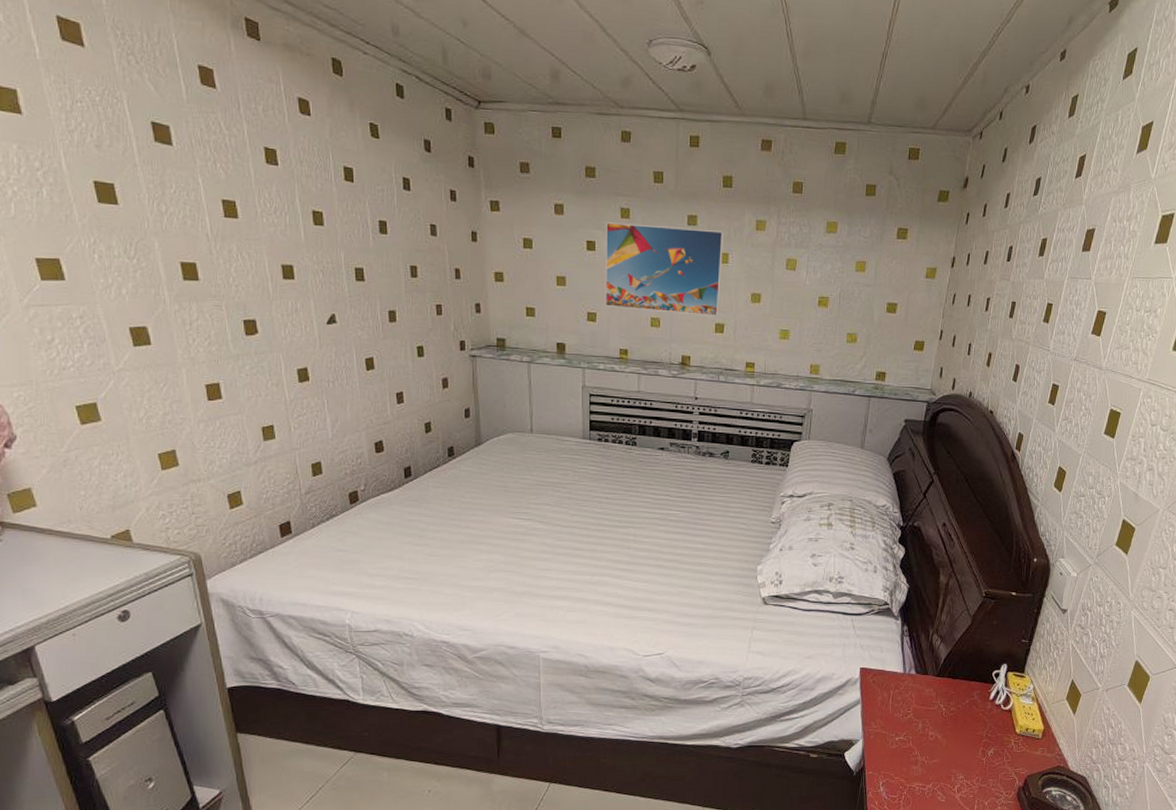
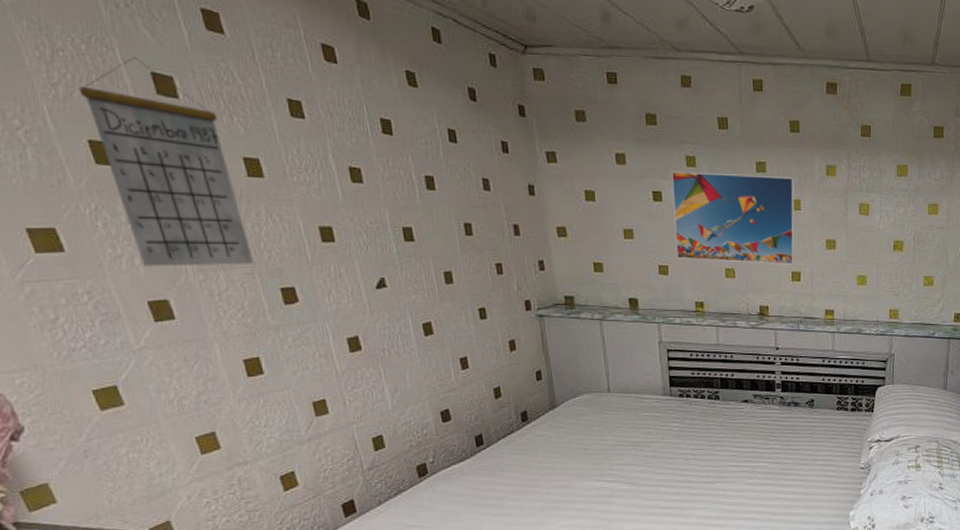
calendar: none [91,107,222,297] -> present [79,56,254,267]

